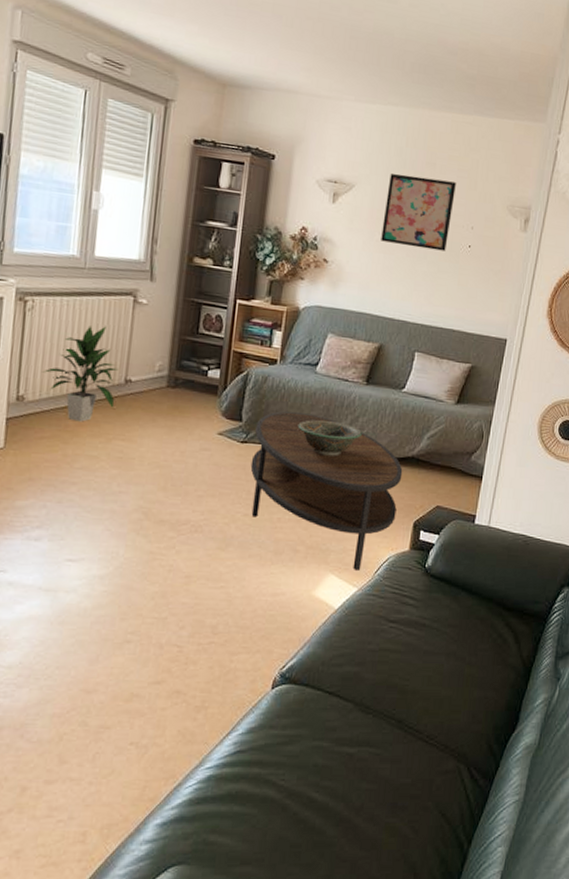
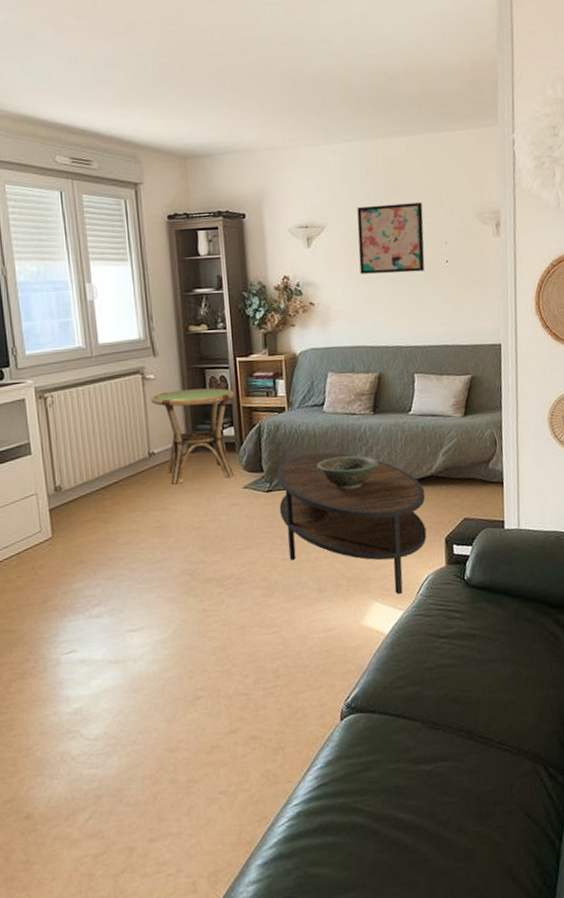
indoor plant: present [42,326,119,422] -> none [72,407,144,501]
side table: none [138,319,229,421] -> present [151,387,235,485]

